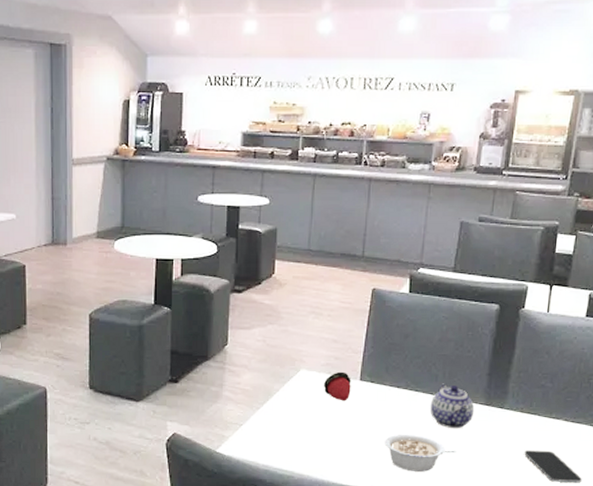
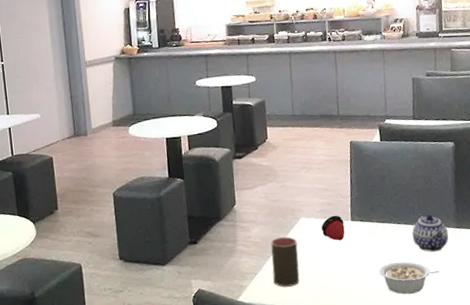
cup: none [260,389,293,444] -> present [271,237,300,287]

